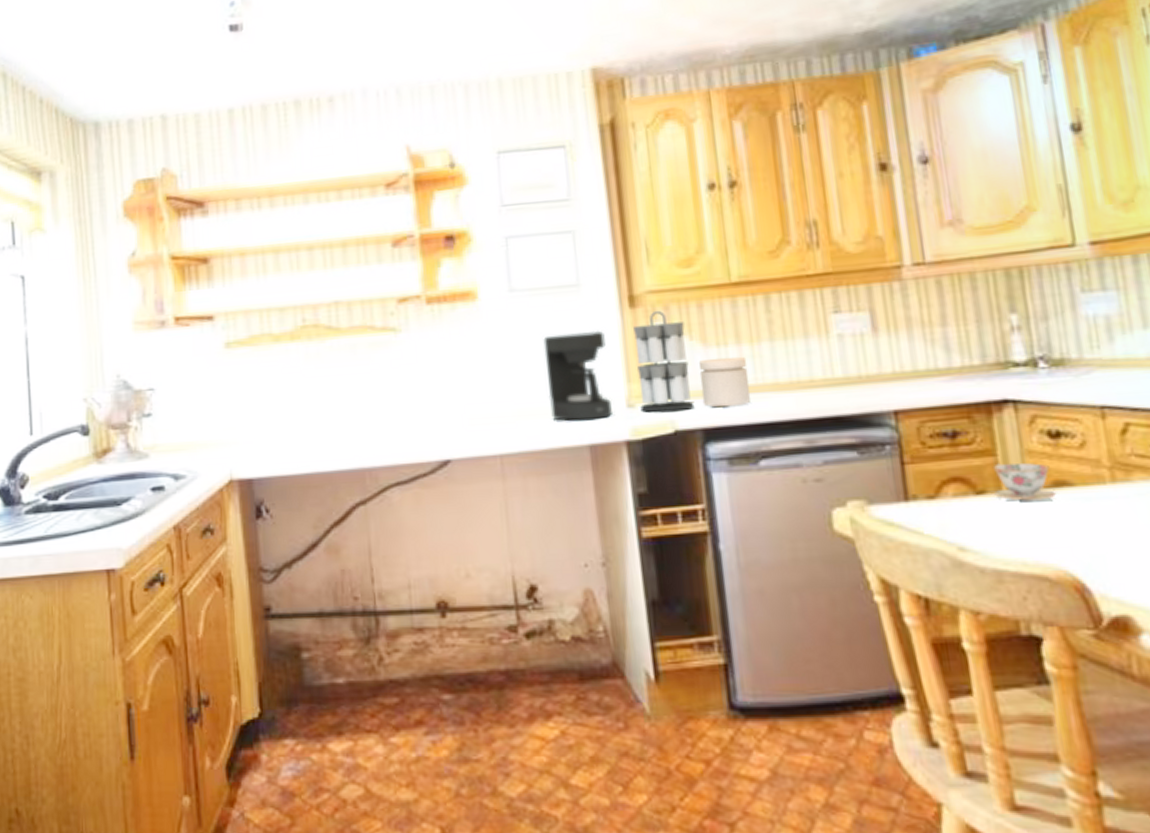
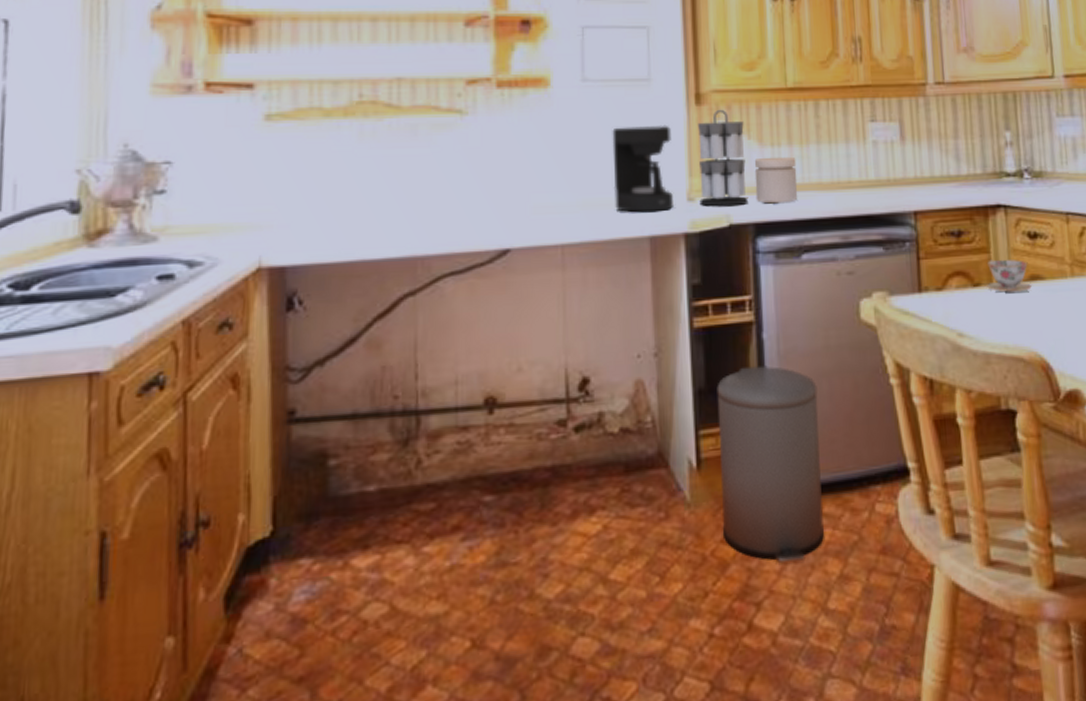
pedal bin: none [671,578,804,786] -> present [717,365,824,564]

